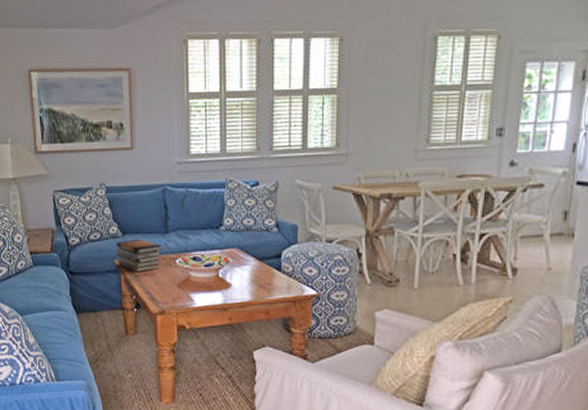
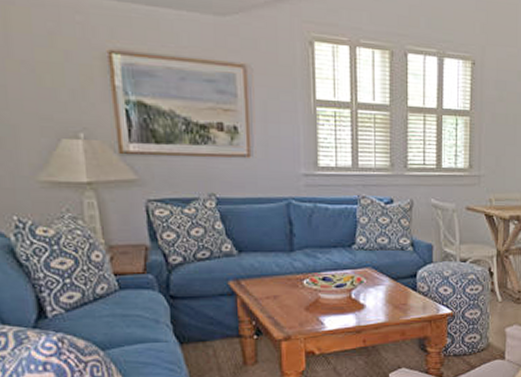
book stack: present [116,239,162,273] -> none [230,258,286,295]

